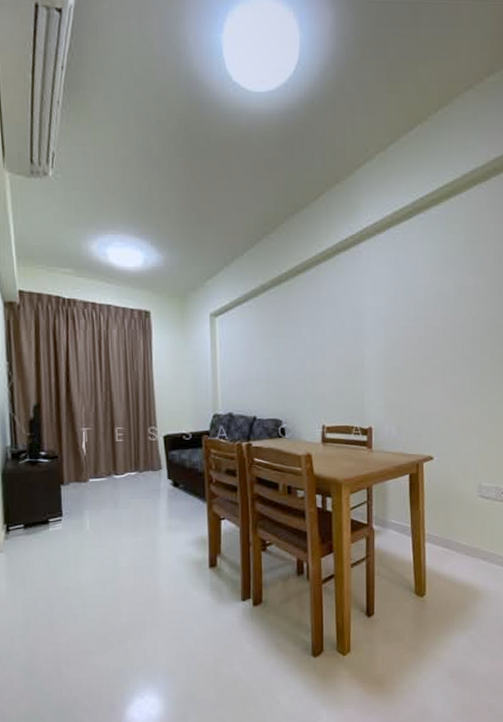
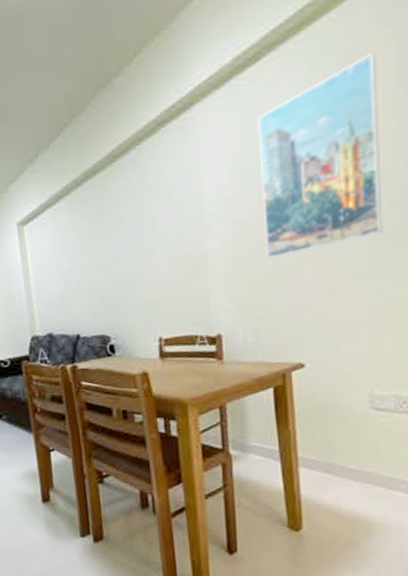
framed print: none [407,228,492,370] -> present [257,52,383,259]

